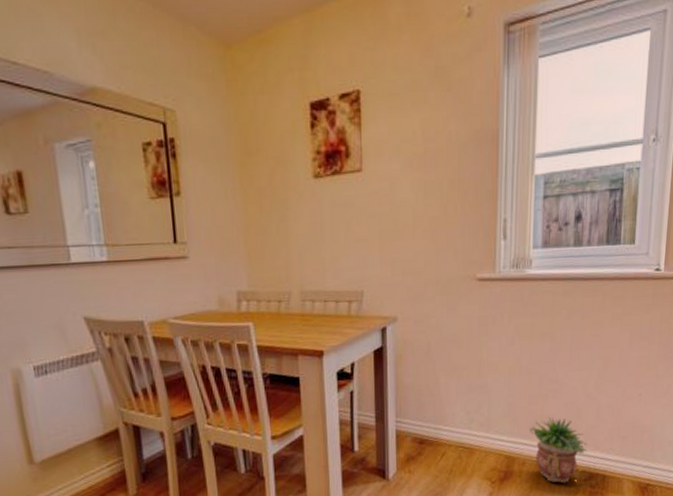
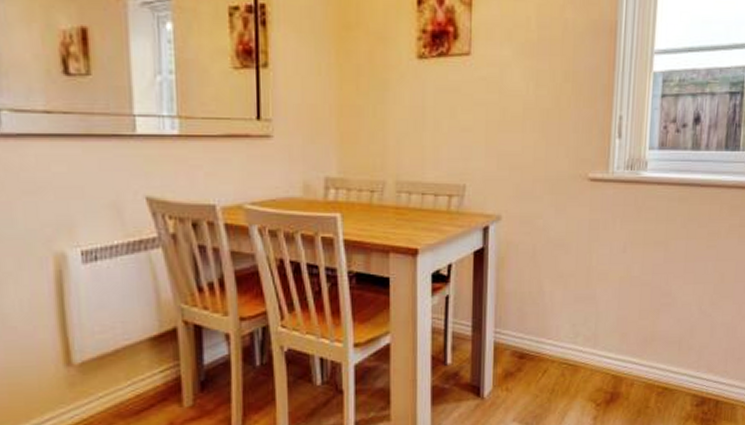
potted plant: present [529,416,588,483] -> none [639,333,701,408]

